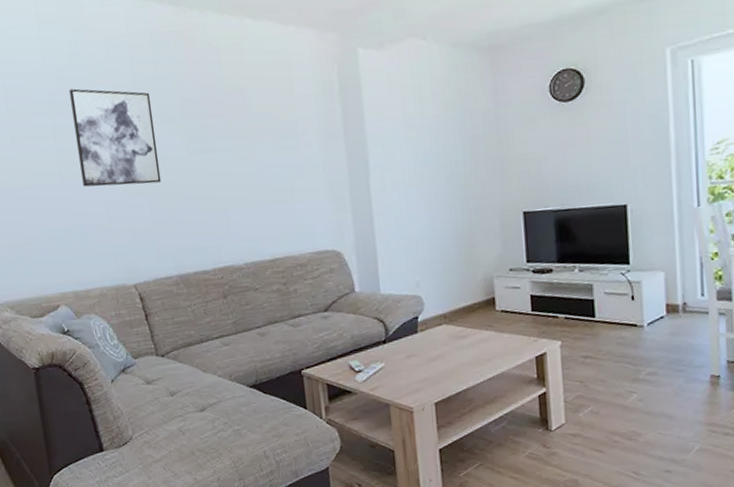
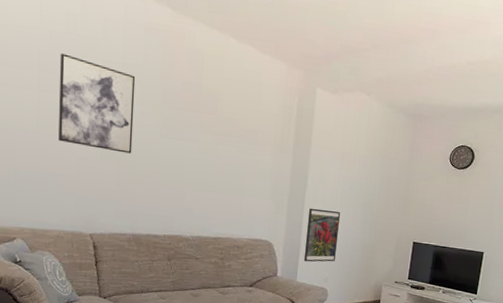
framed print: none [377,194,424,267] -> present [303,208,340,262]

